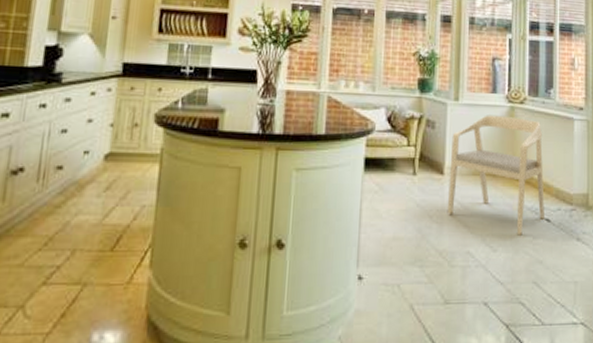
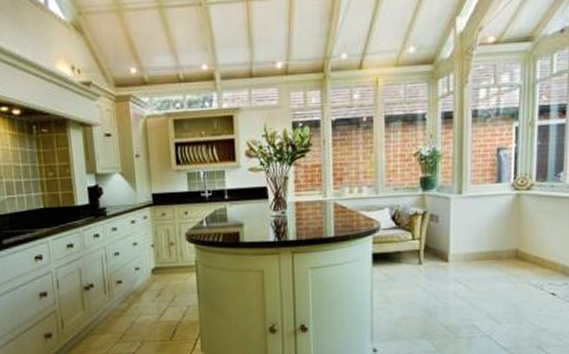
armchair: present [447,115,545,236] -> none [452,203,551,309]

